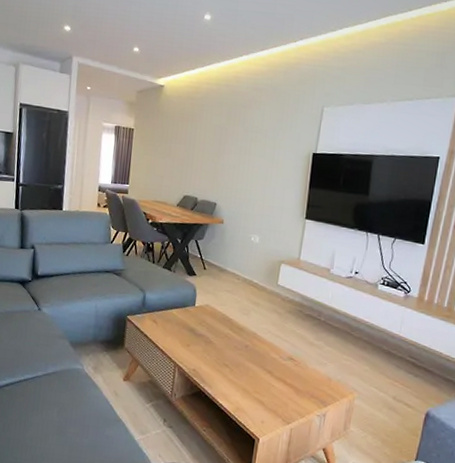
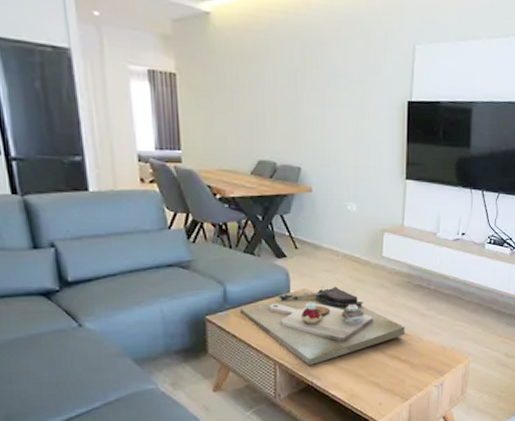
decorative tray: none [153,305,293,373] -> present [239,287,405,365]

